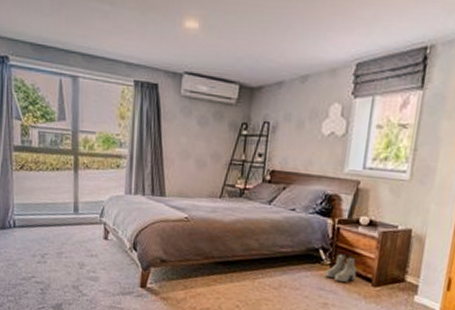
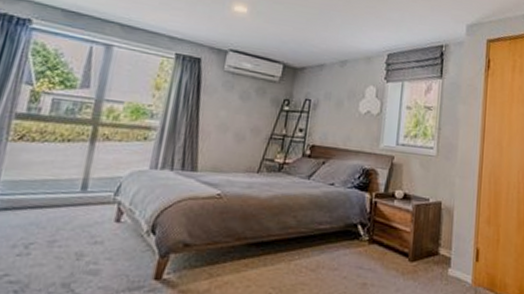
boots: present [324,254,357,283] -> none [363,229,395,260]

